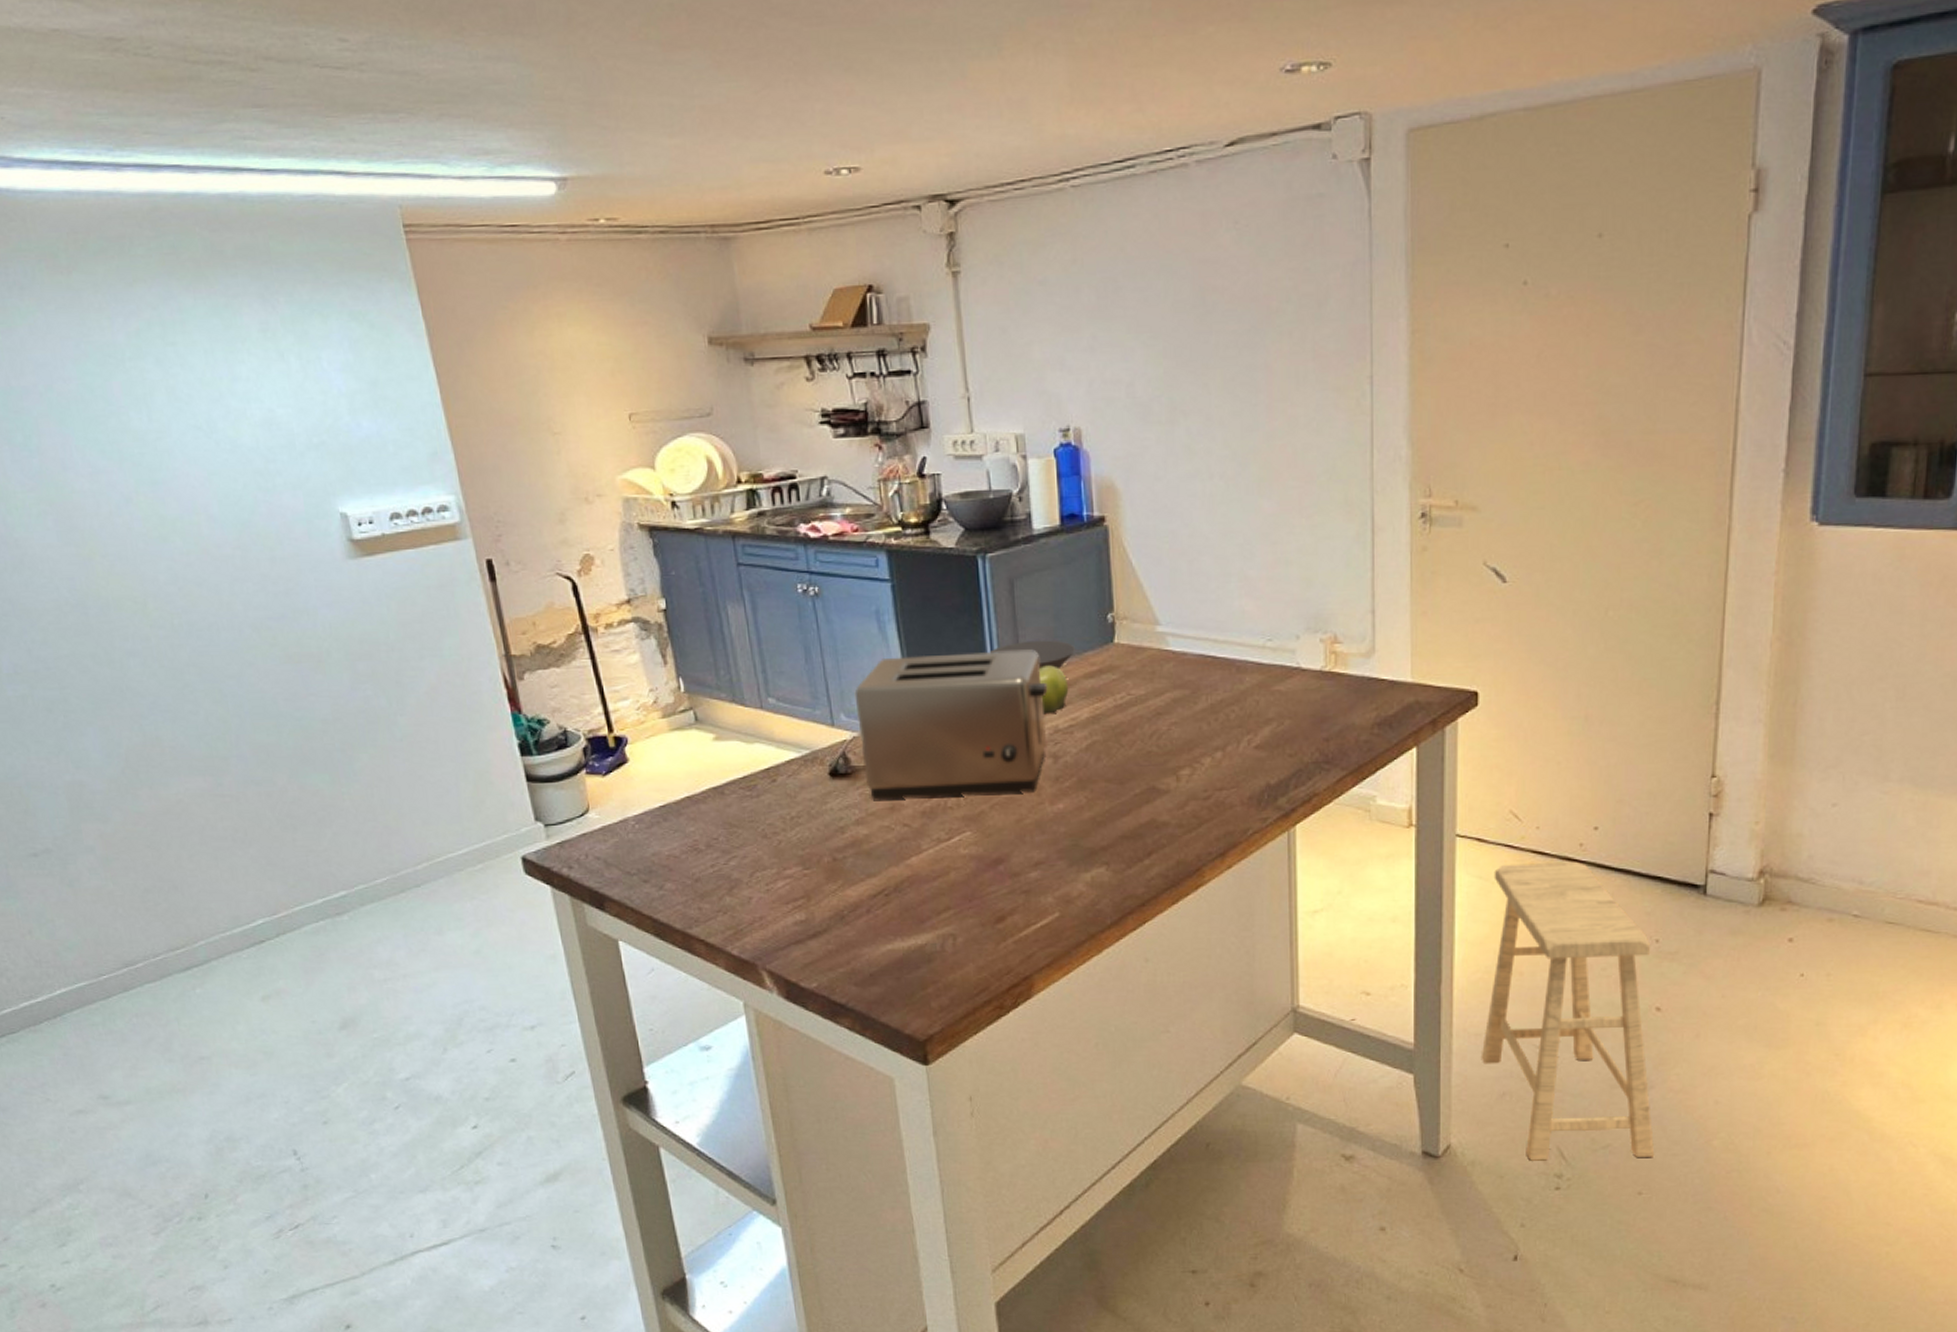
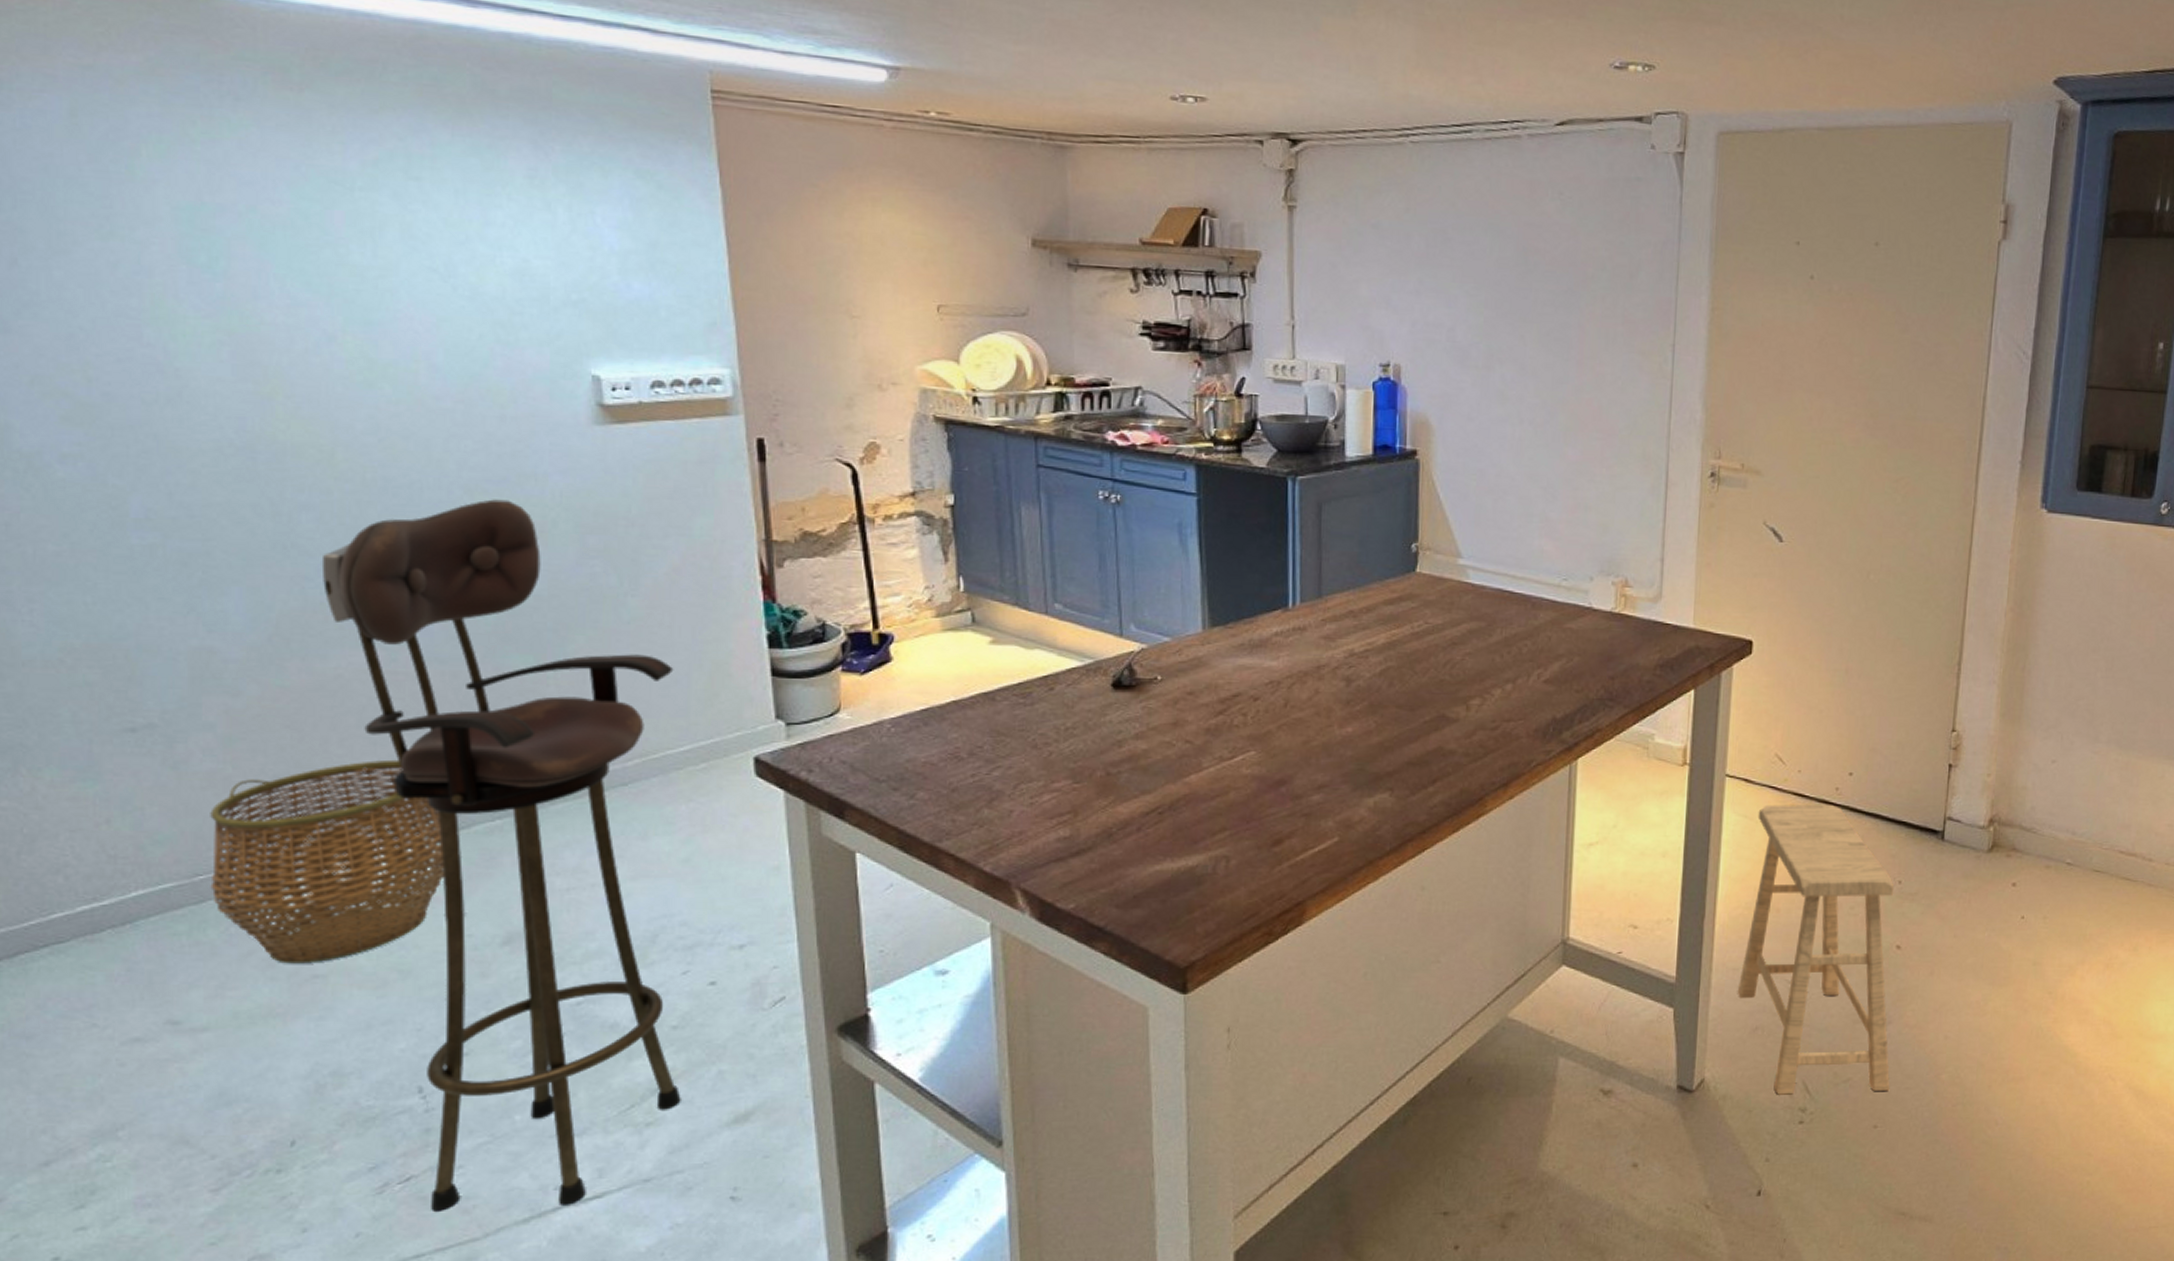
basket: none [102,871,287,1048] -> present [210,759,445,964]
bar stool: none [151,634,501,1253] -> present [321,499,681,1211]
toaster: present [854,649,1048,799] -> none [1147,571,1347,715]
bowl: present [989,640,1076,670] -> none [1291,564,1378,594]
fruit: present [1038,665,1069,715] -> none [1338,589,1368,638]

